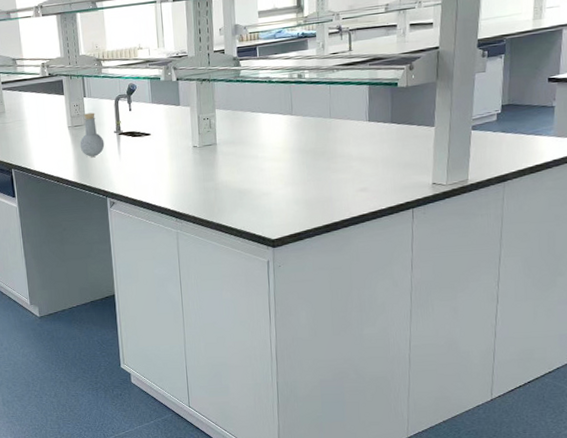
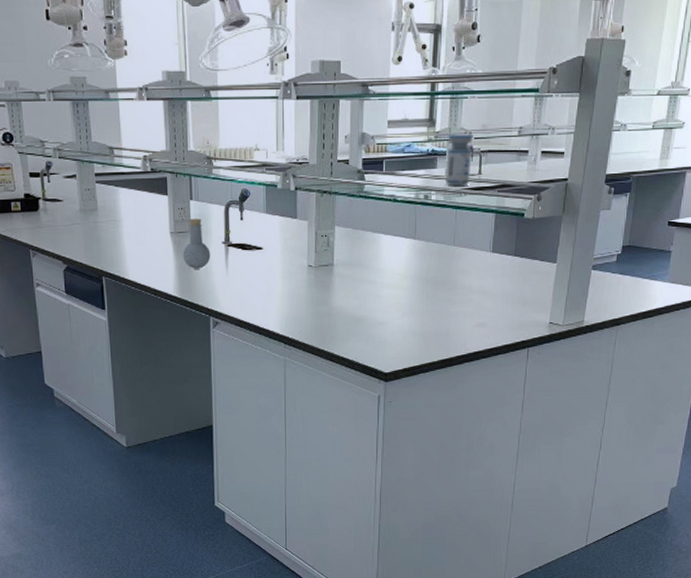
medicine: none [316,15,341,64] -> present [445,134,473,186]

